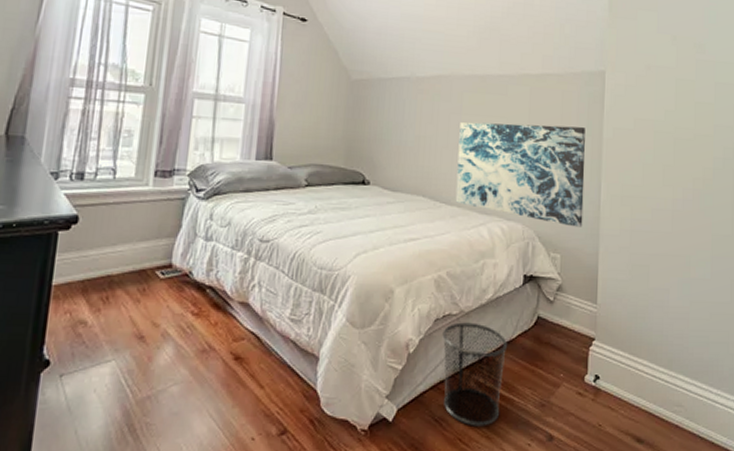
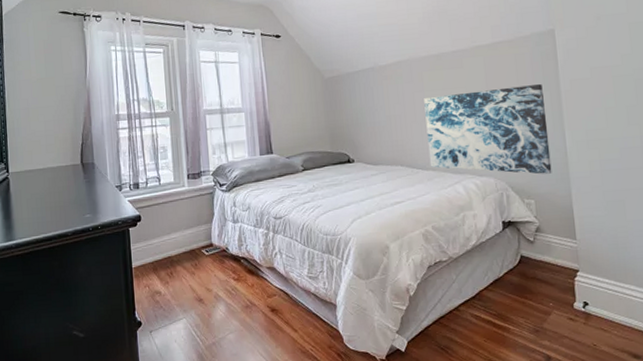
waste bin: present [442,322,508,426] -> none [436,266,498,352]

